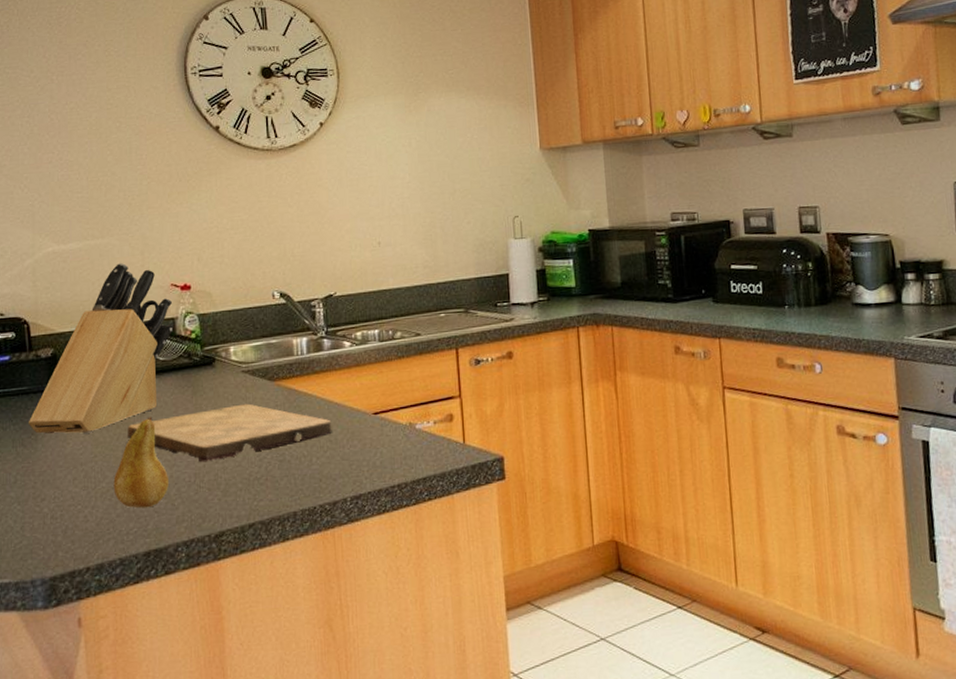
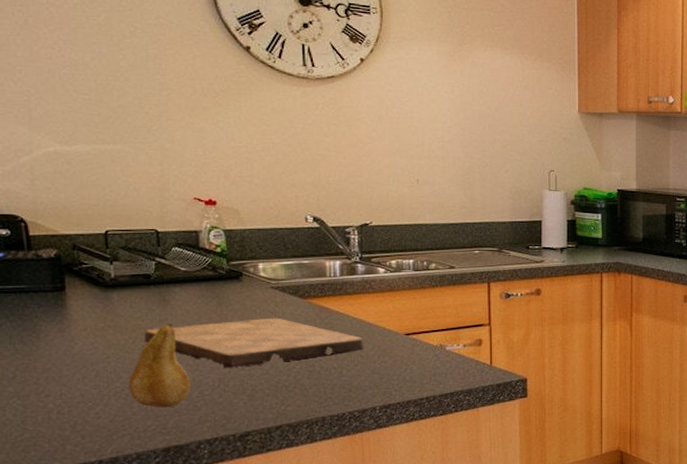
knife block: present [28,262,174,435] -> none [27,170,197,335]

